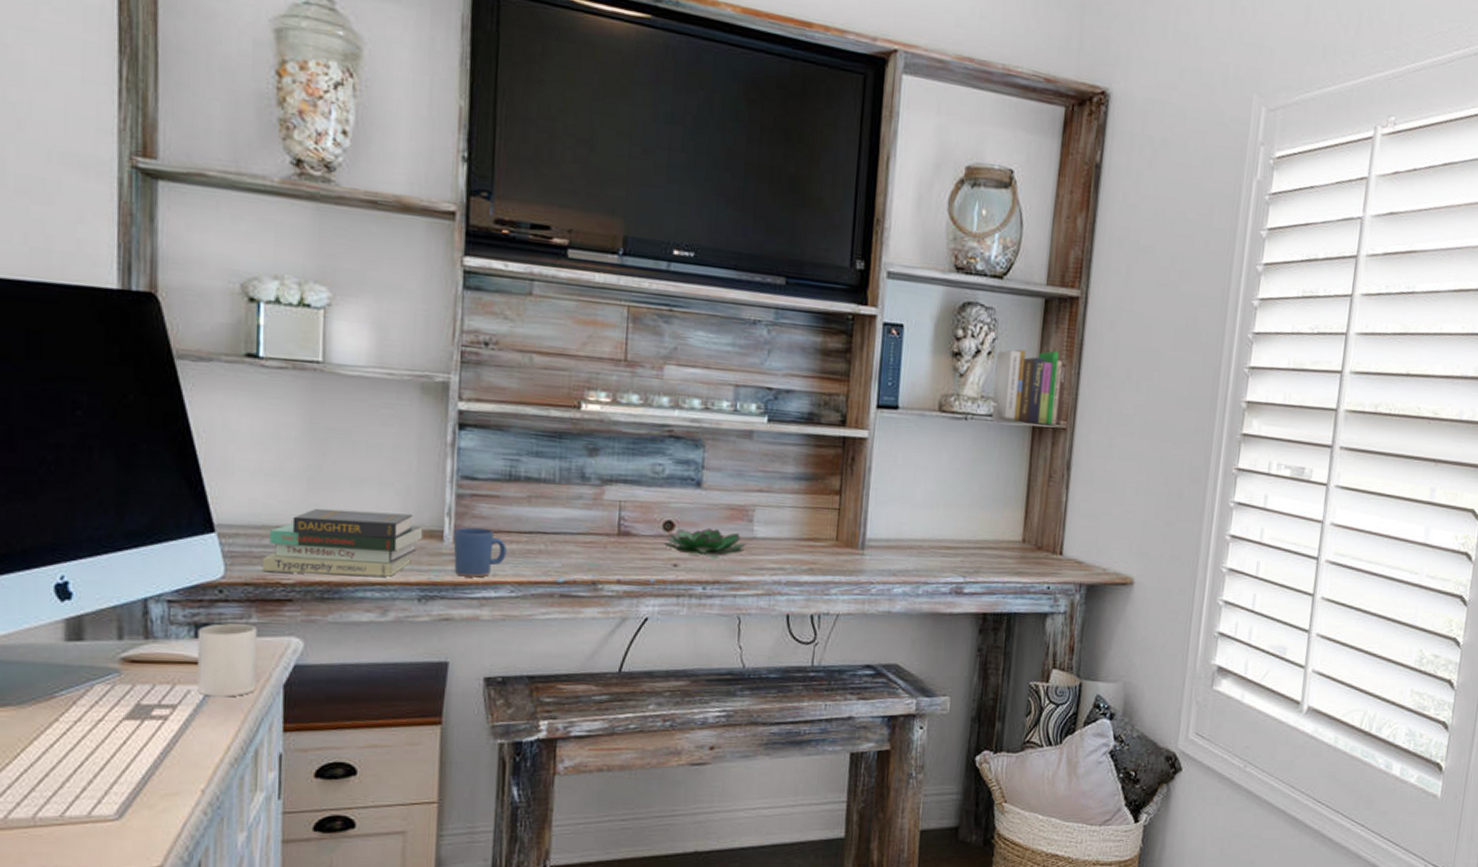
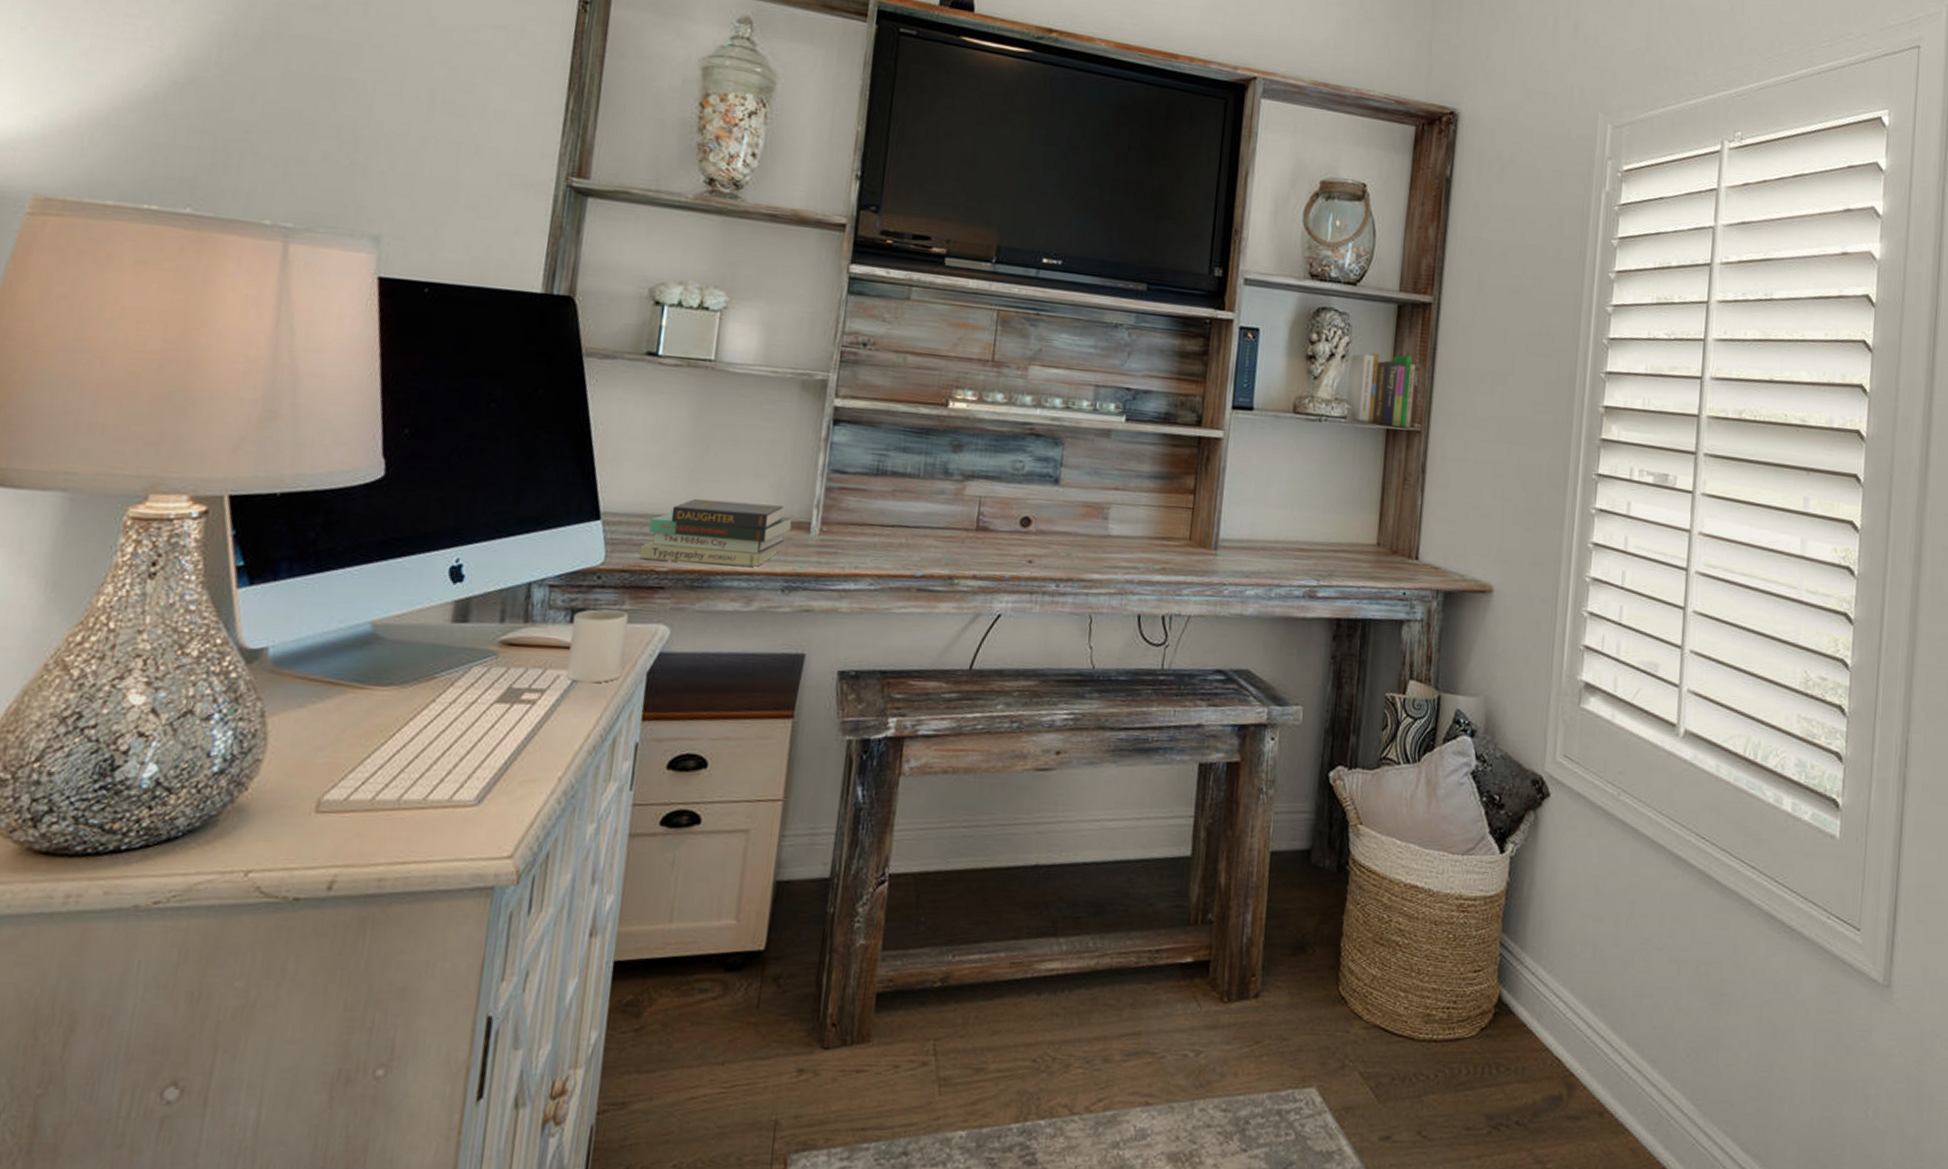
mug: present [453,527,507,578] -> none [818,519,870,570]
succulent plant: present [664,528,747,557] -> none [1020,525,1101,554]

